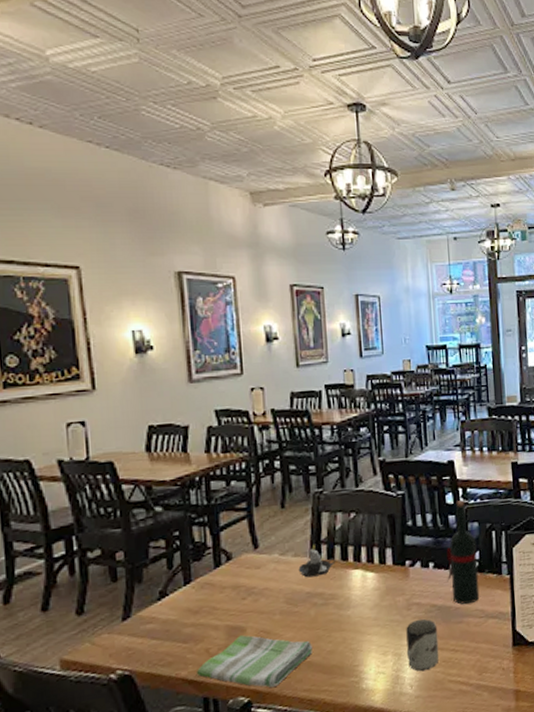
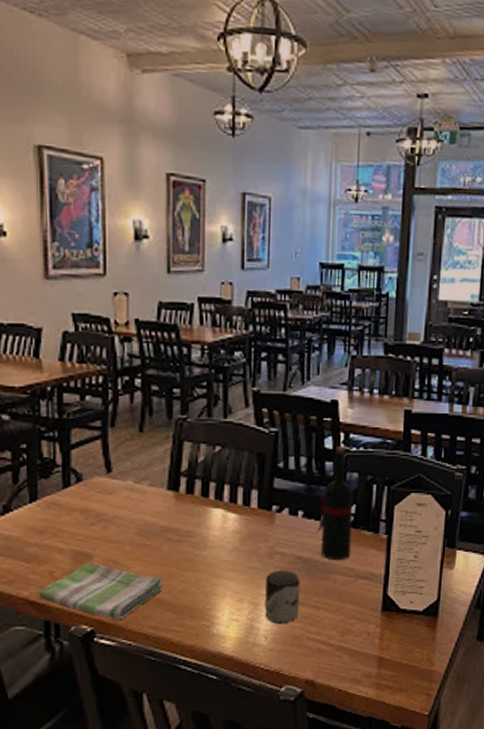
candle: present [298,544,336,578] -> none [154,475,196,511]

